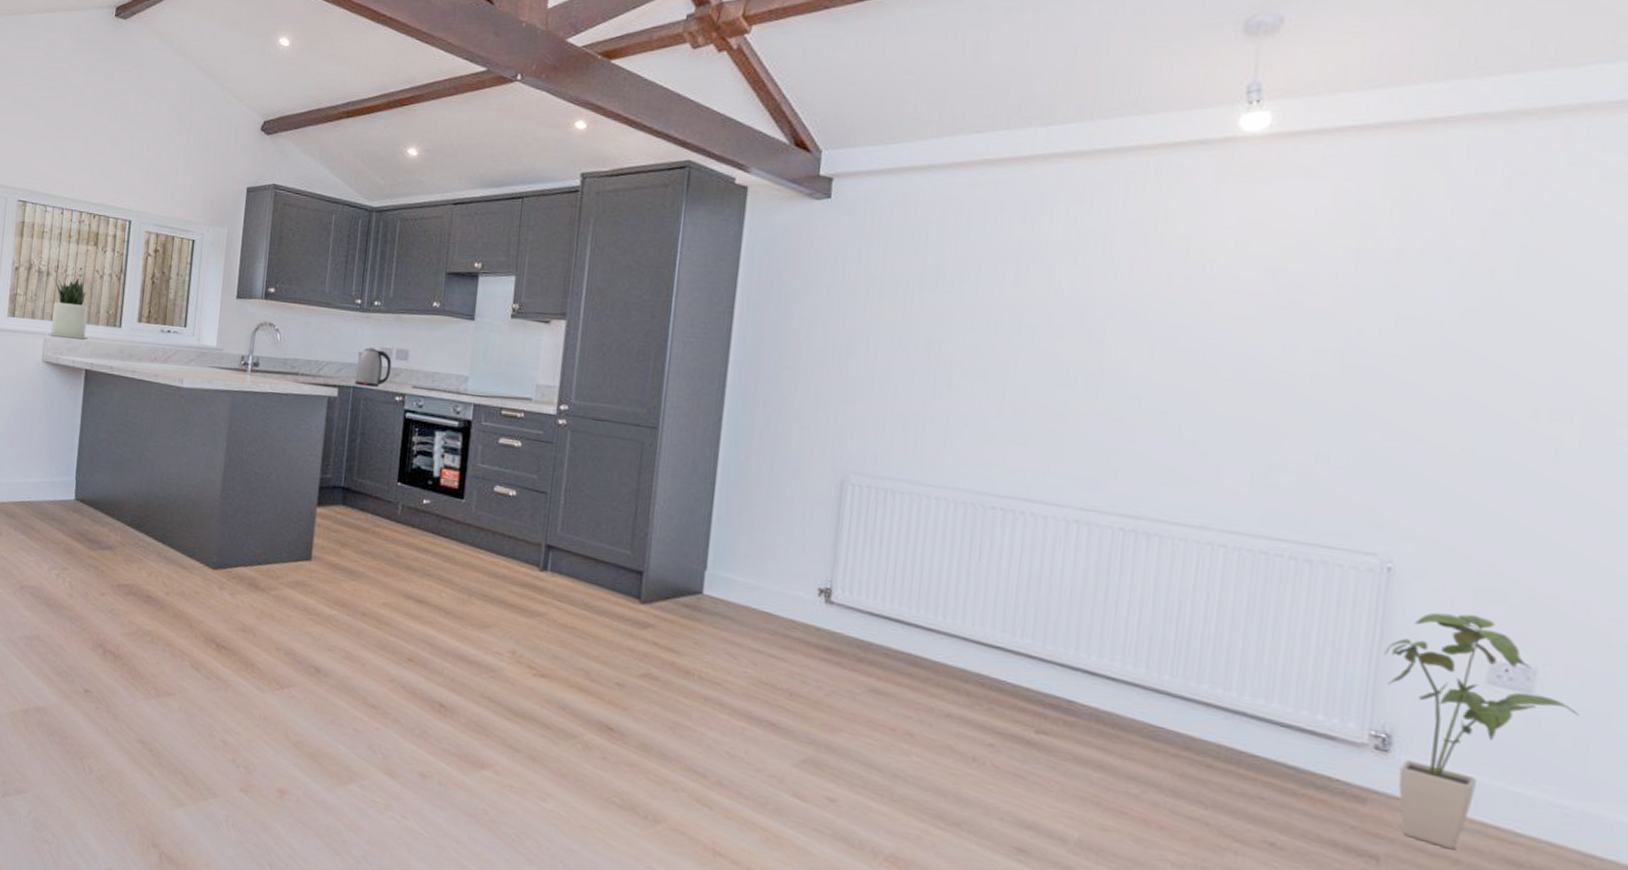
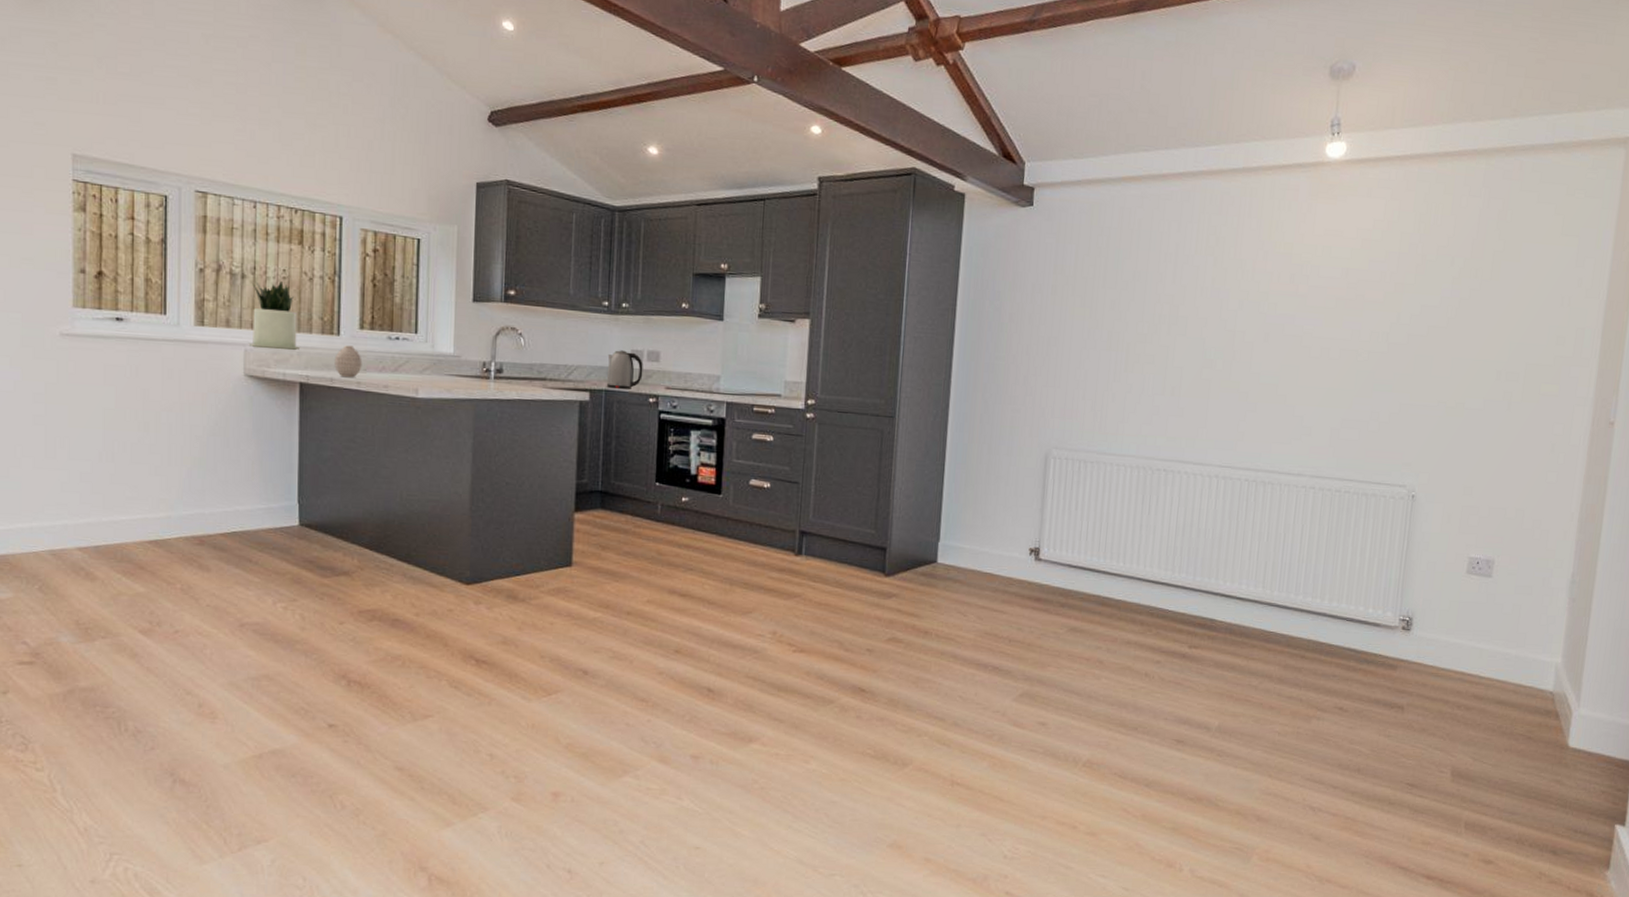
vase: none [114,336,138,367] -> present [334,345,363,378]
house plant: present [1384,612,1579,850] -> none [1409,525,1516,694]

